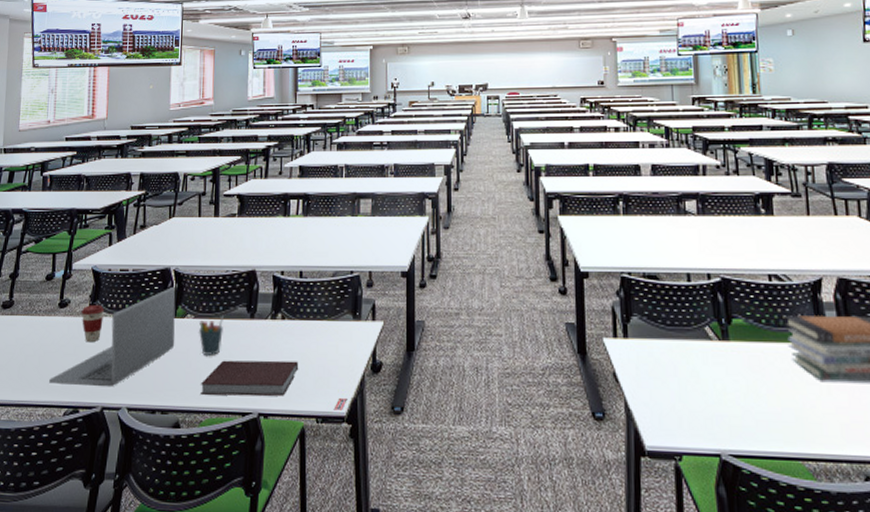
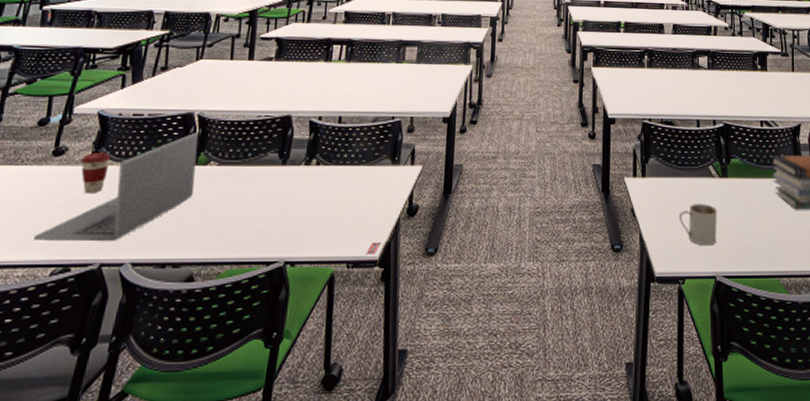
pen holder: present [199,315,223,357] -> none [223,162,252,205]
notebook: present [201,360,299,397] -> none [220,207,332,246]
mug: none [671,370,720,419] -> present [679,204,717,246]

